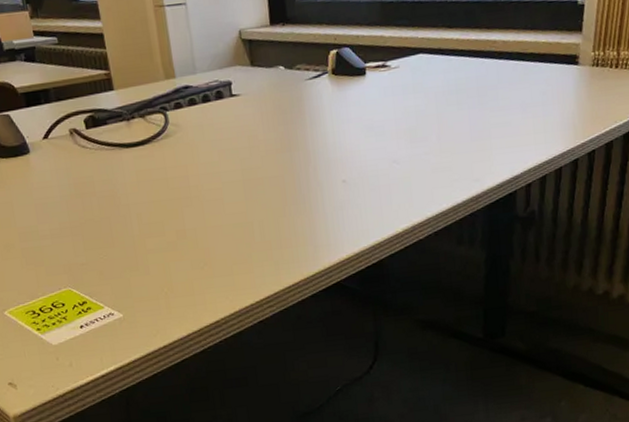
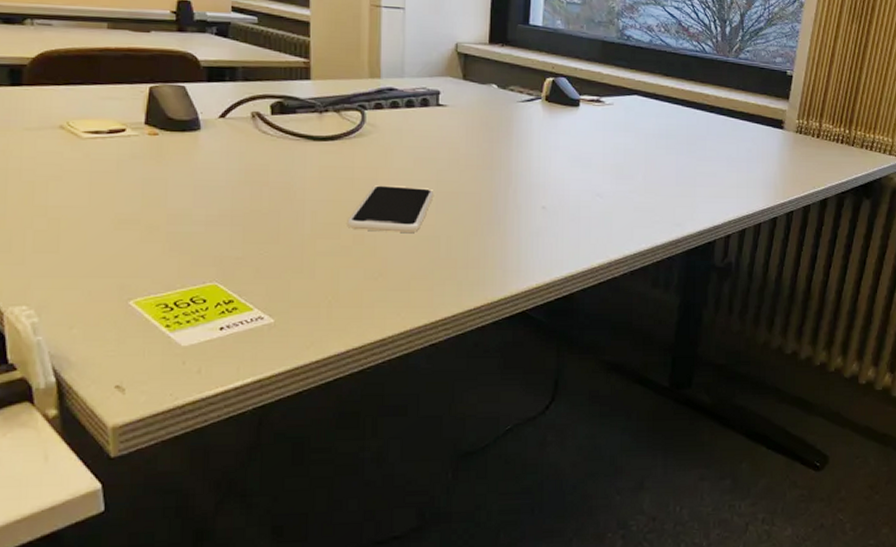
smartphone: none [168,178,242,226] -> present [347,185,434,232]

